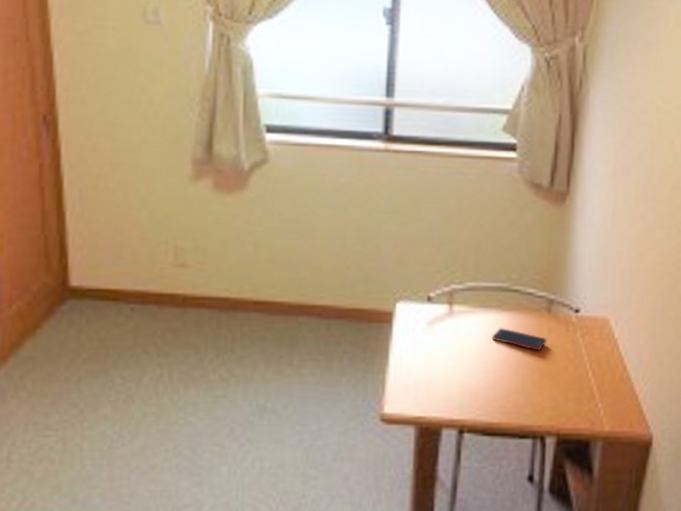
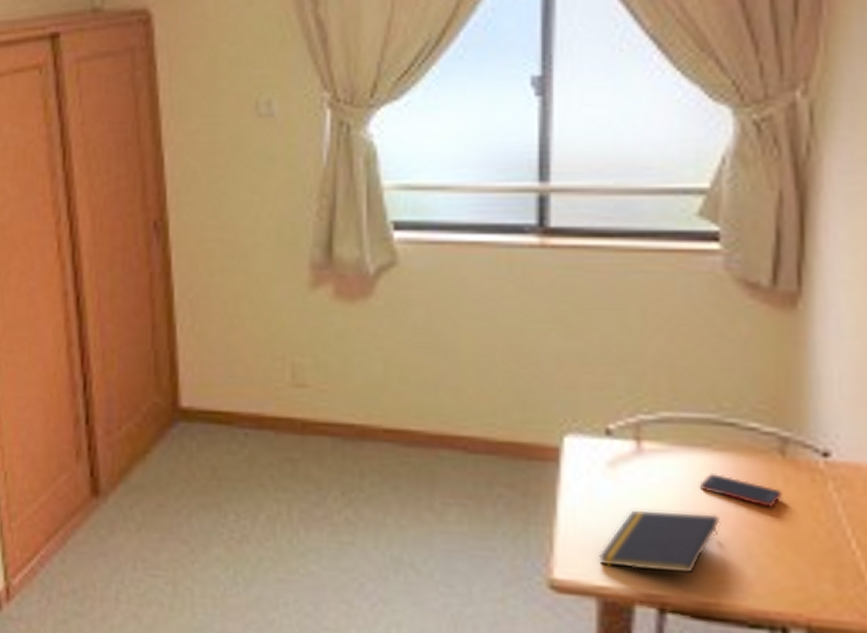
notepad: none [417,356,505,403] -> present [598,508,721,575]

